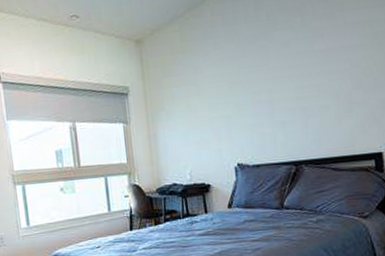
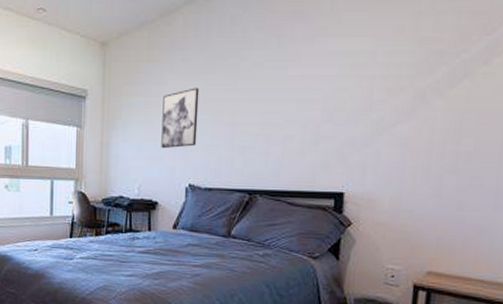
wall art: none [202,72,239,134] -> present [161,87,200,149]

